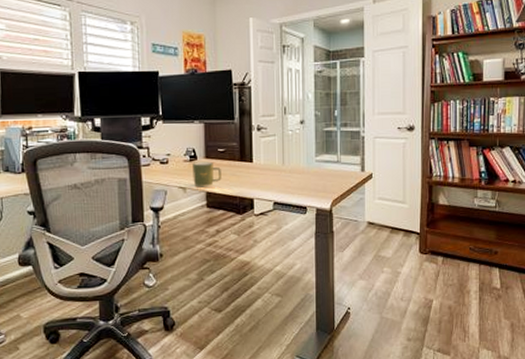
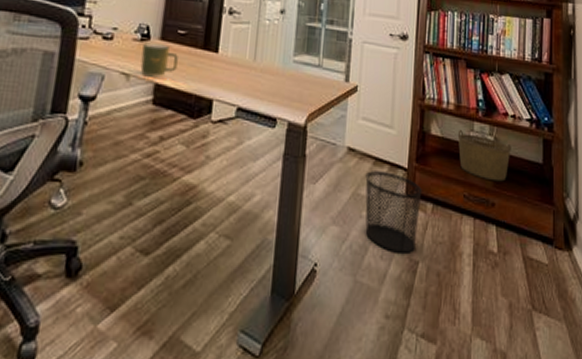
waste bin: none [384,237,433,295] -> present [365,171,422,253]
basket: none [463,197,512,235] -> present [457,129,511,182]

